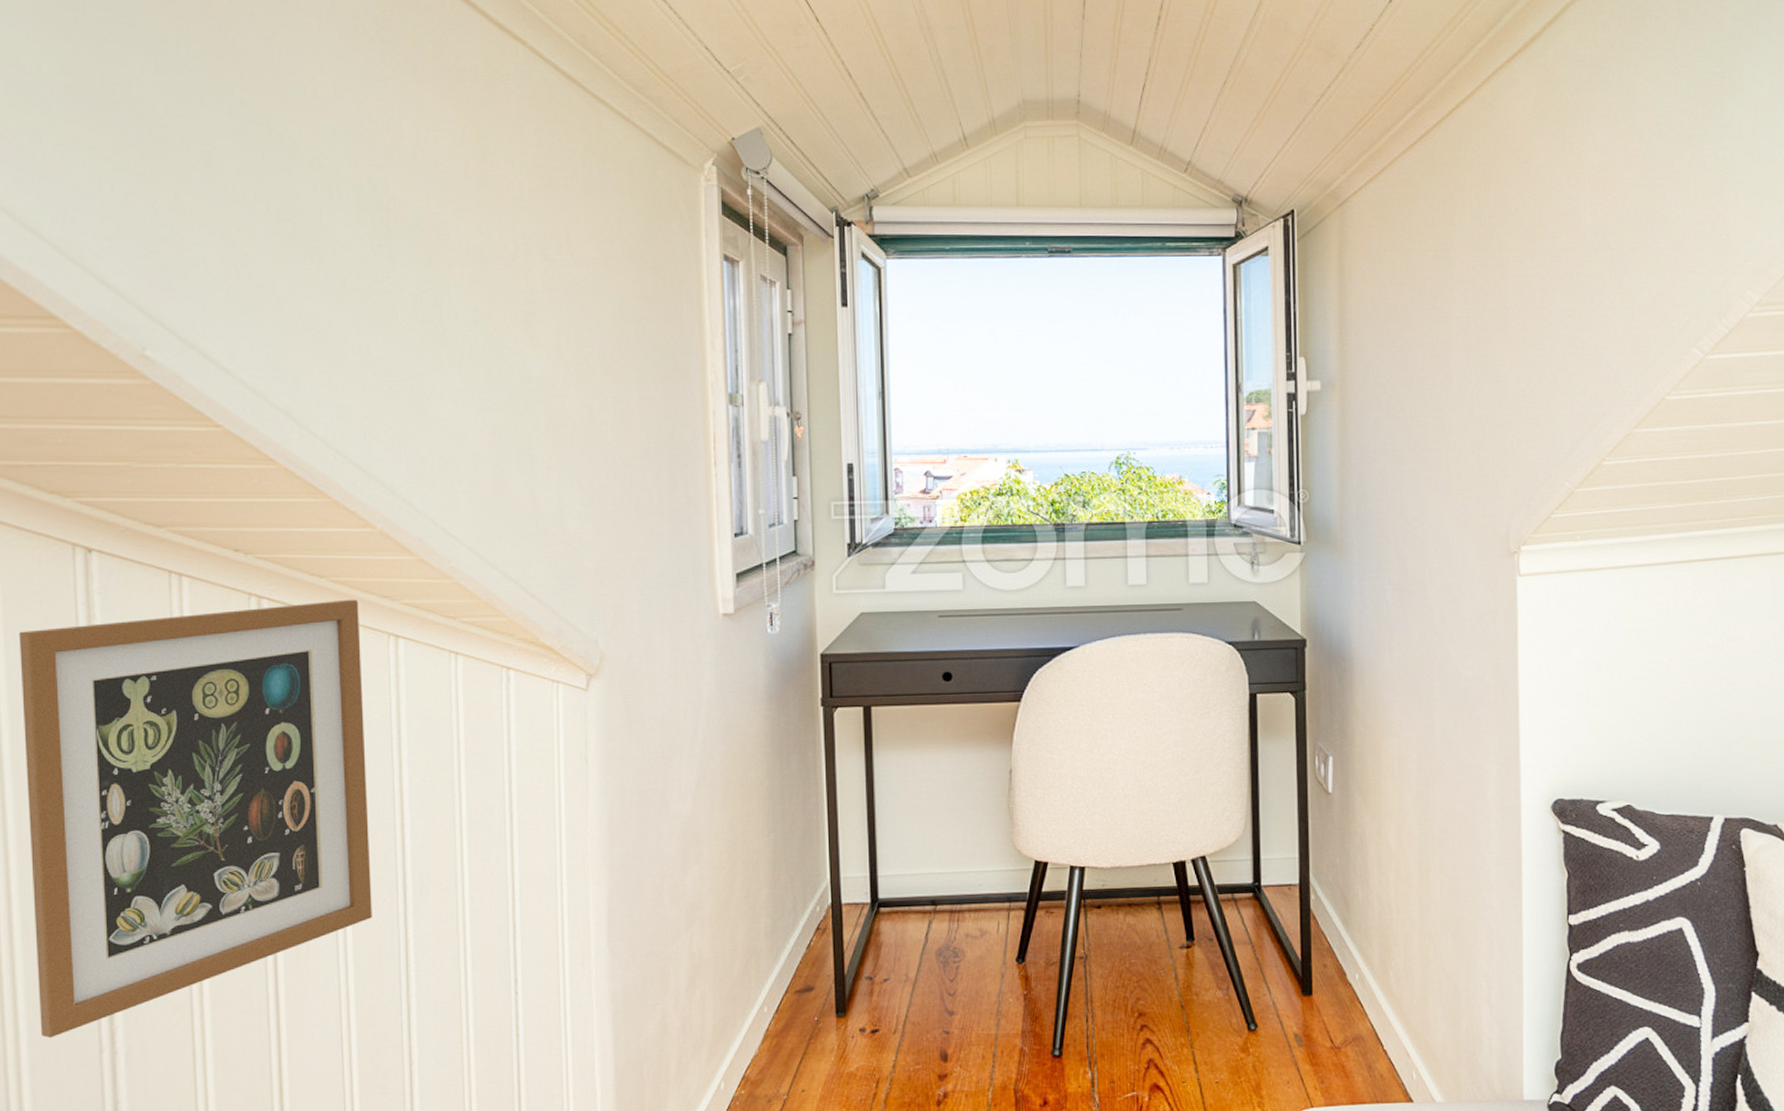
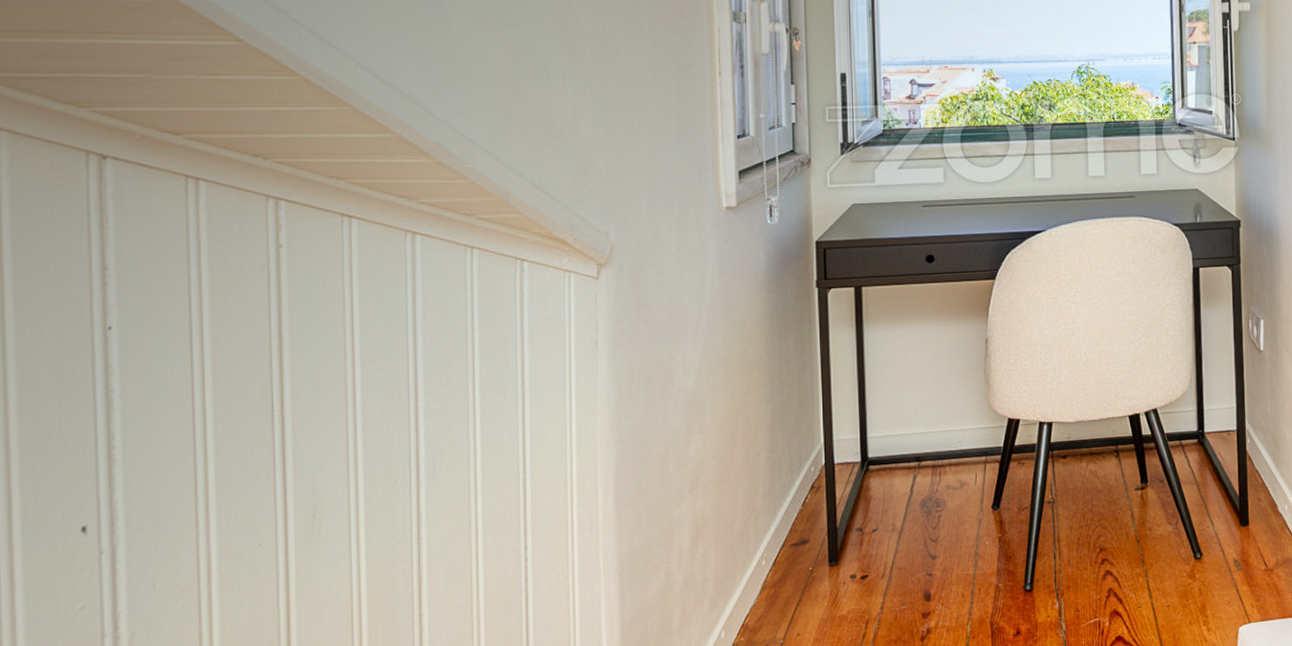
picture frame: present [19,599,372,1038] -> none [28,199,385,627]

